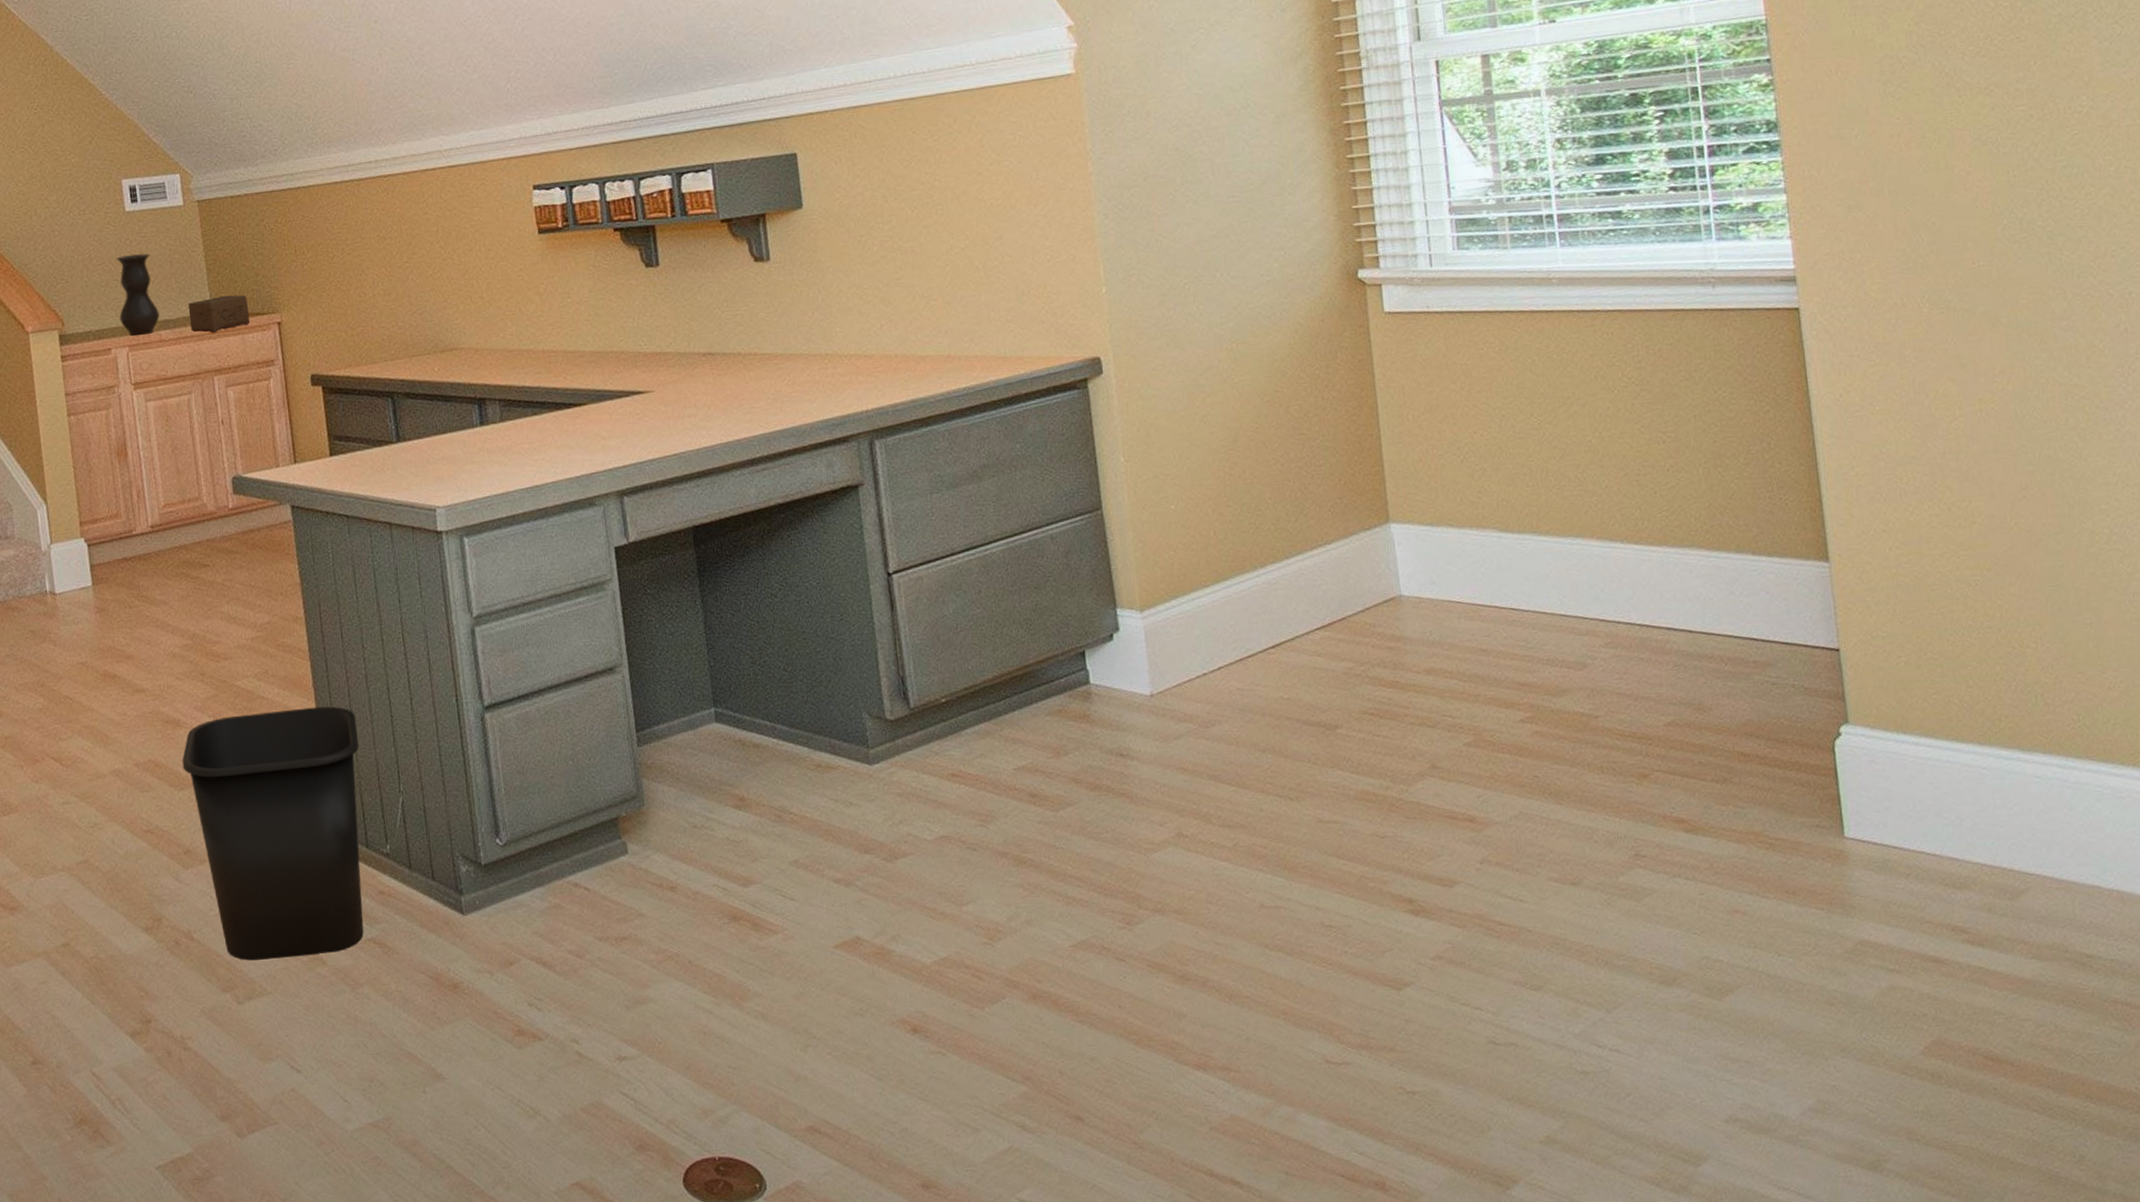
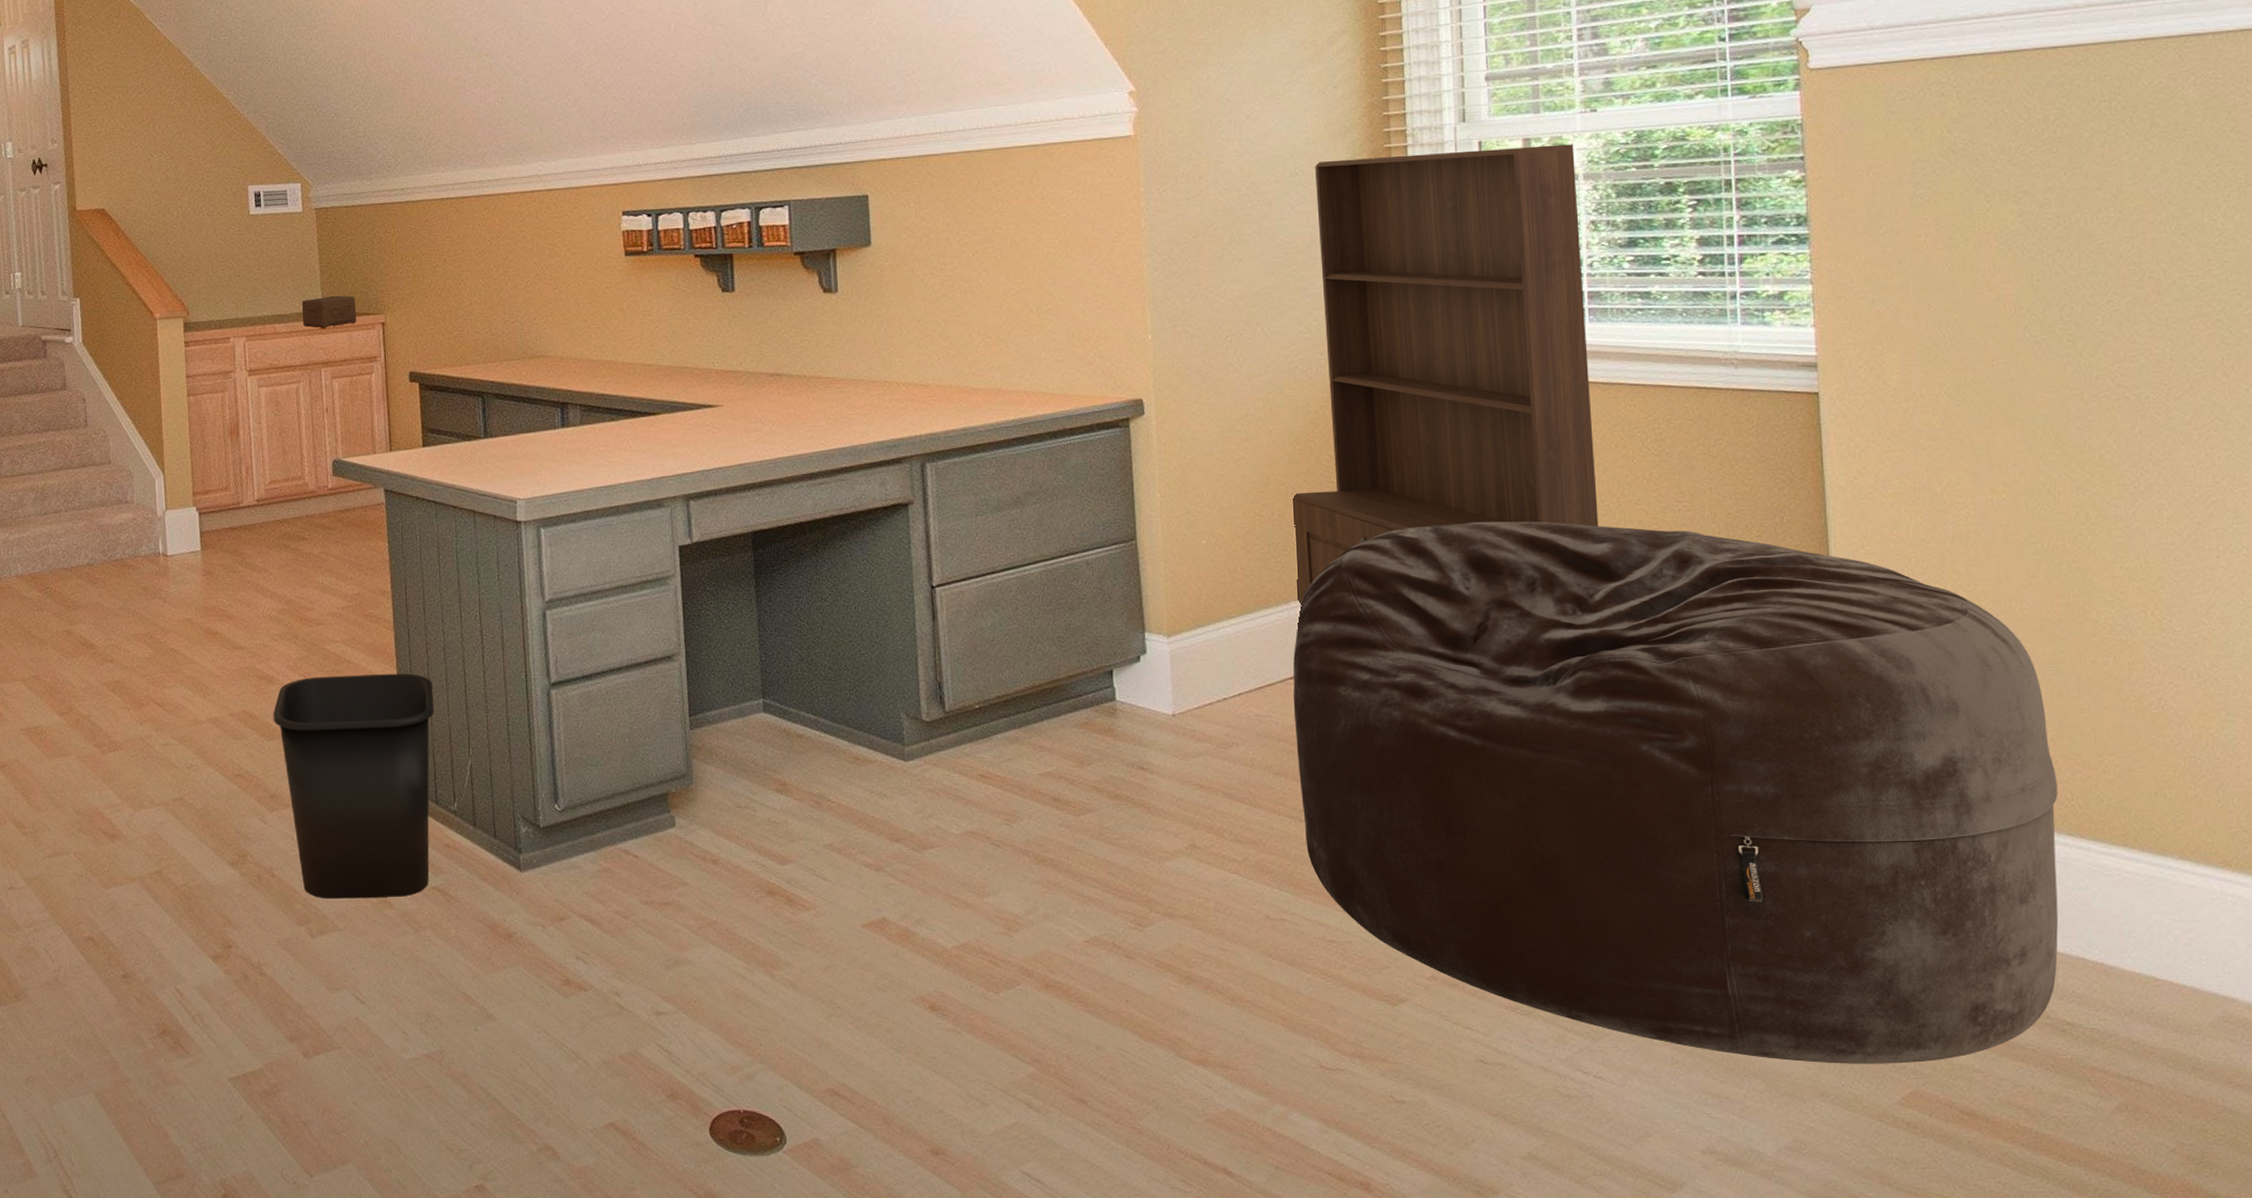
vase: present [115,253,160,336] -> none [238,253,275,327]
bookshelf: none [1263,58,1582,596] -> present [1293,144,1599,631]
bean bag chair: none [1273,462,2073,1018] -> present [1293,521,2059,1064]

